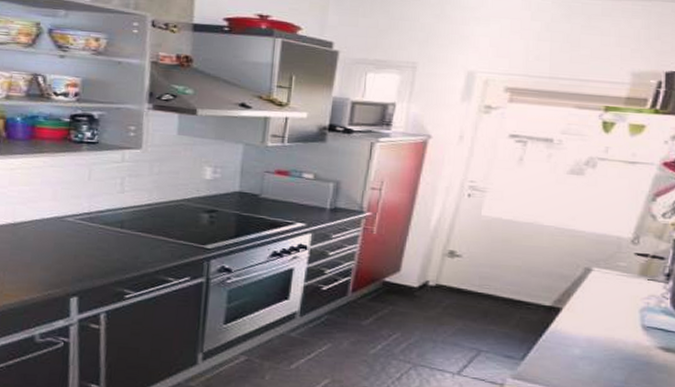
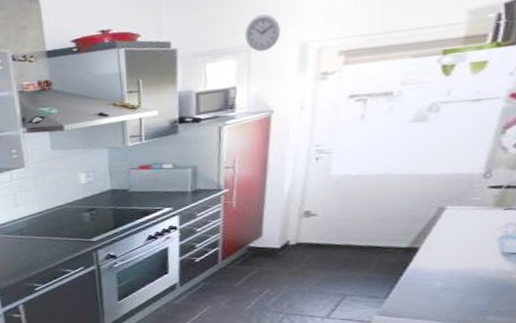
wall clock: none [412,34,450,73] -> present [245,14,281,52]

